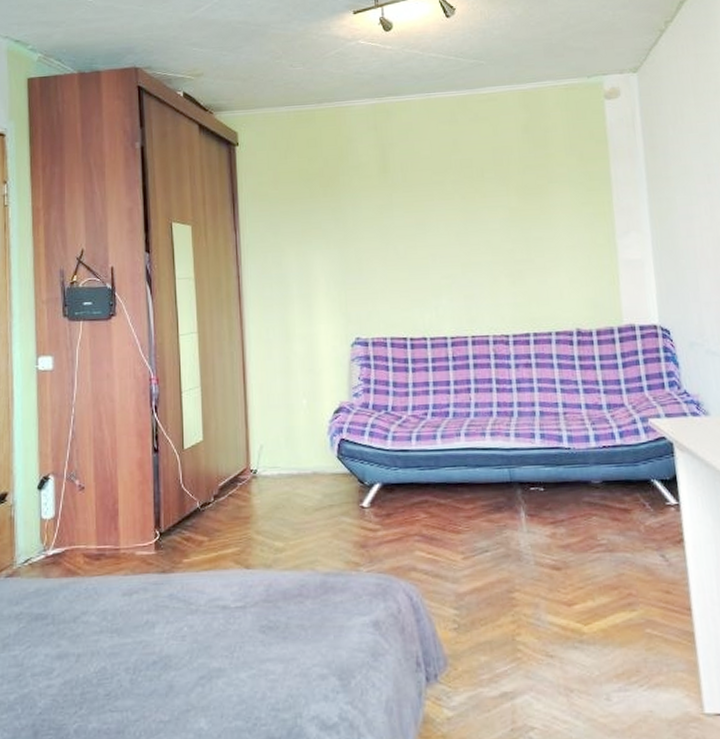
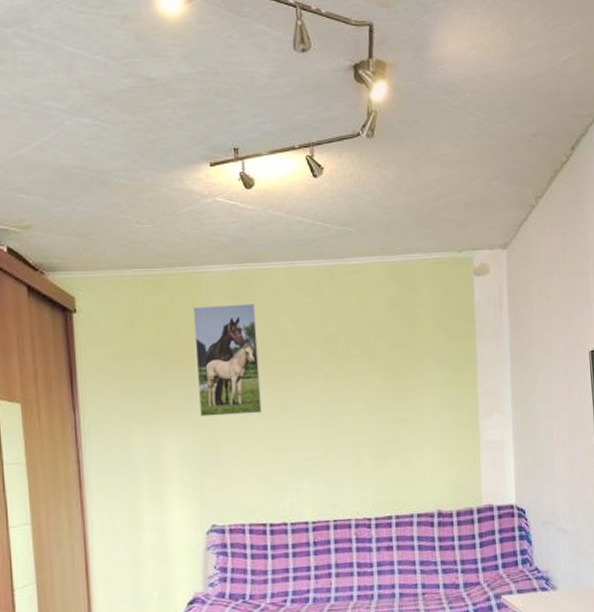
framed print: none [338,133,402,237] -> present [193,303,262,417]

